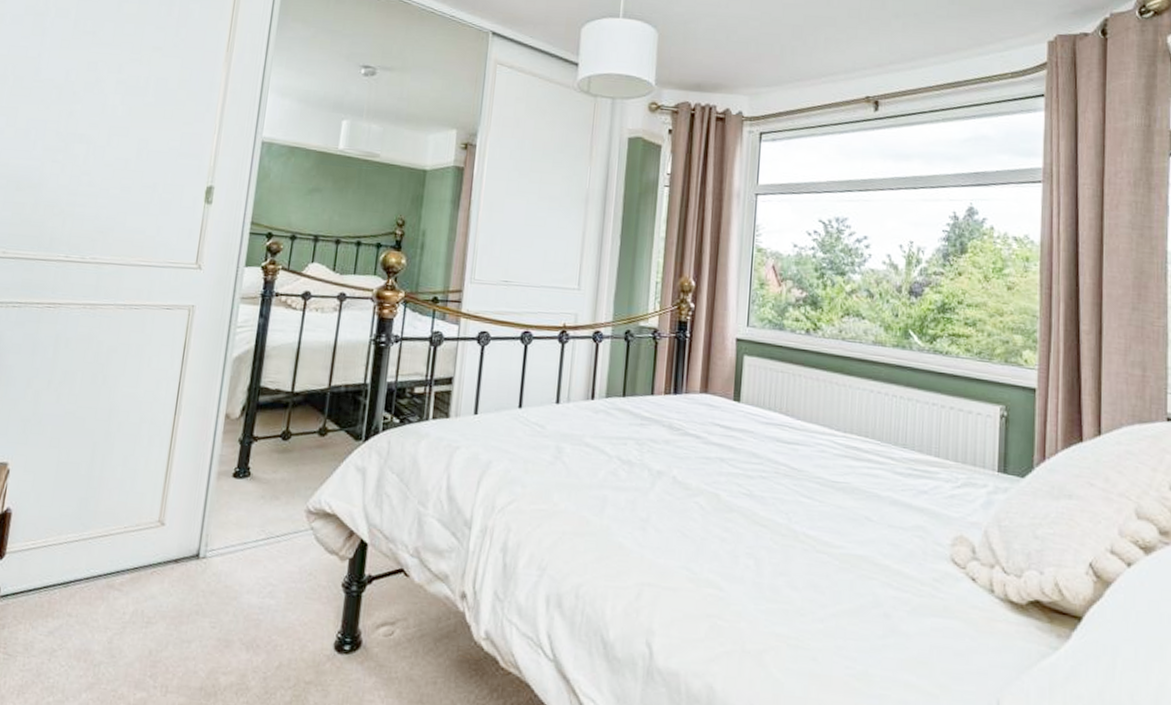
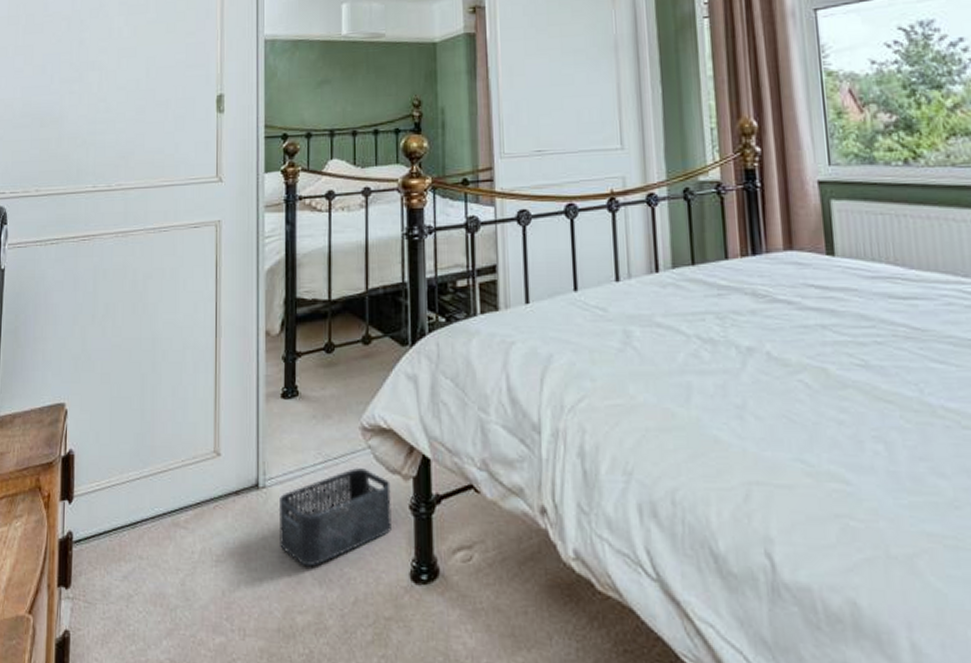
storage bin: none [213,546,327,633] -> present [278,468,392,567]

